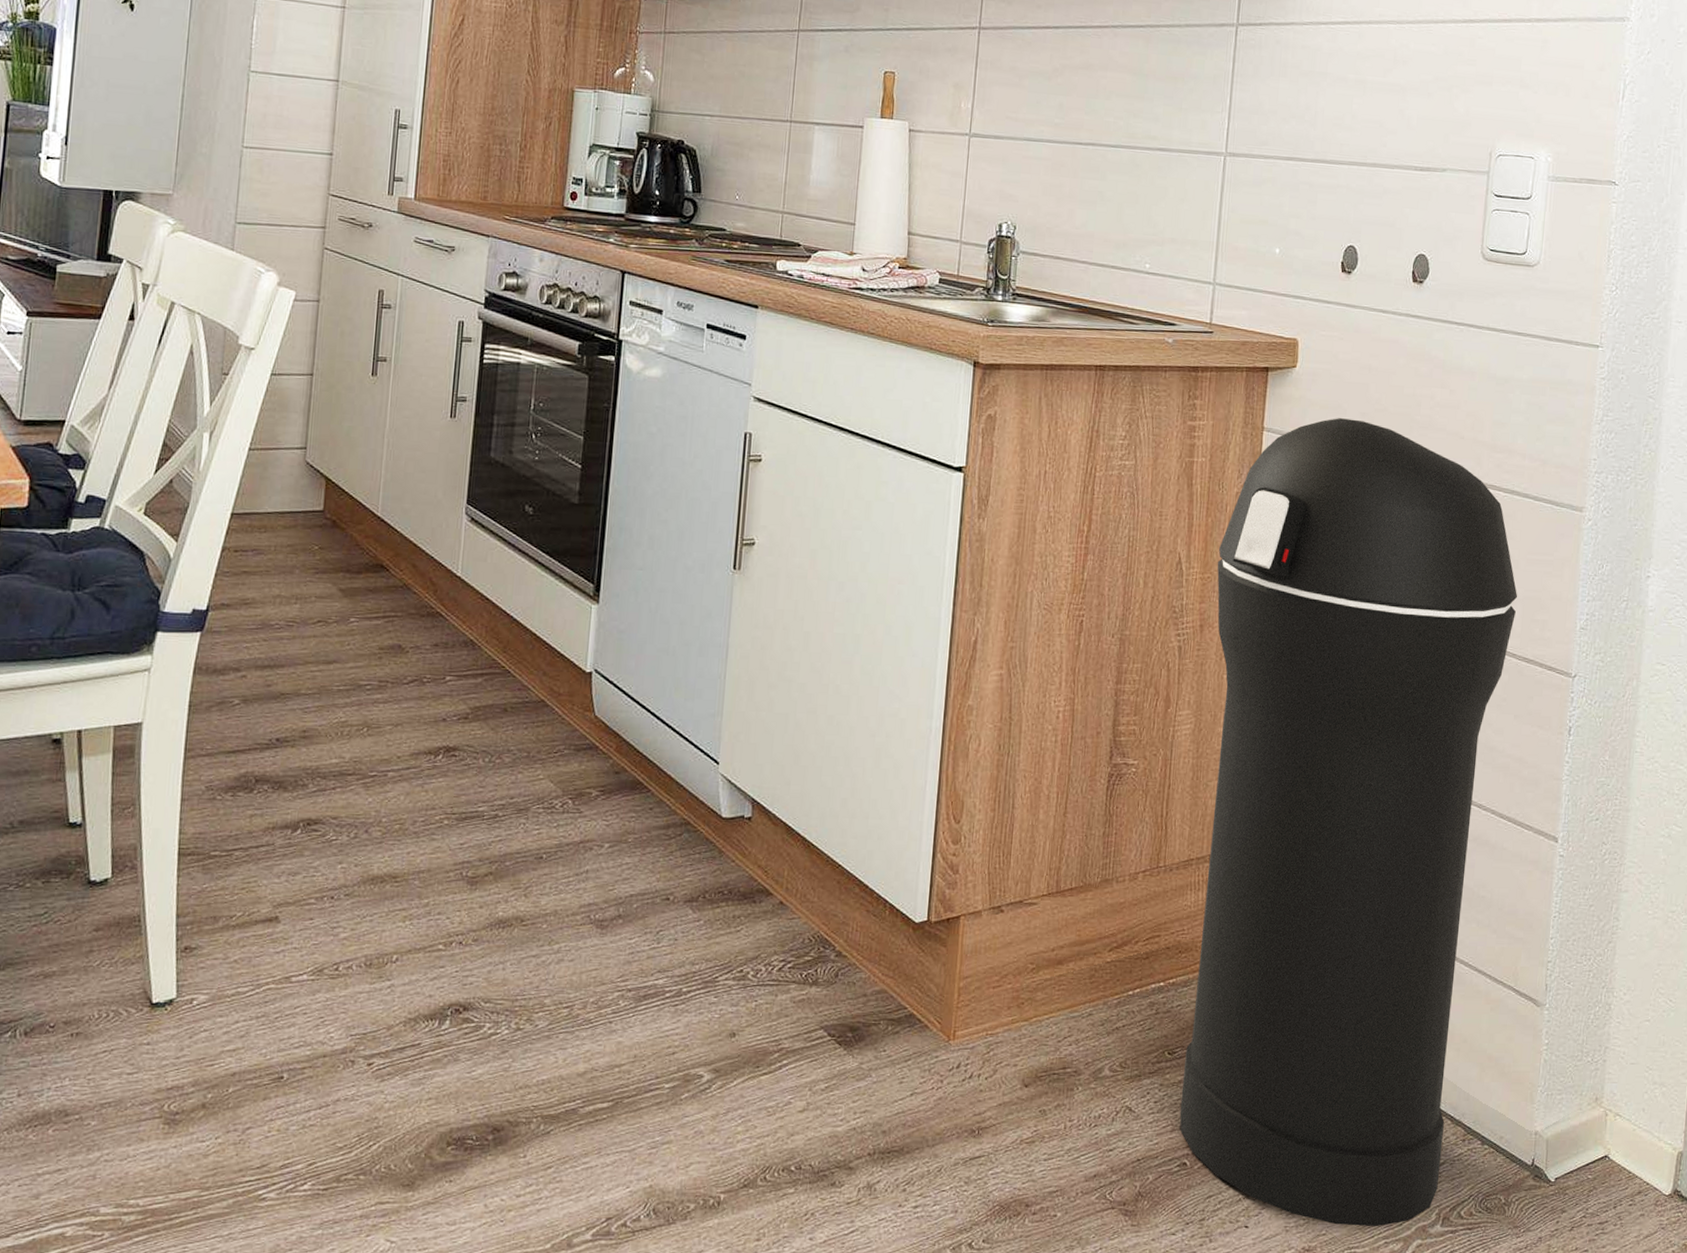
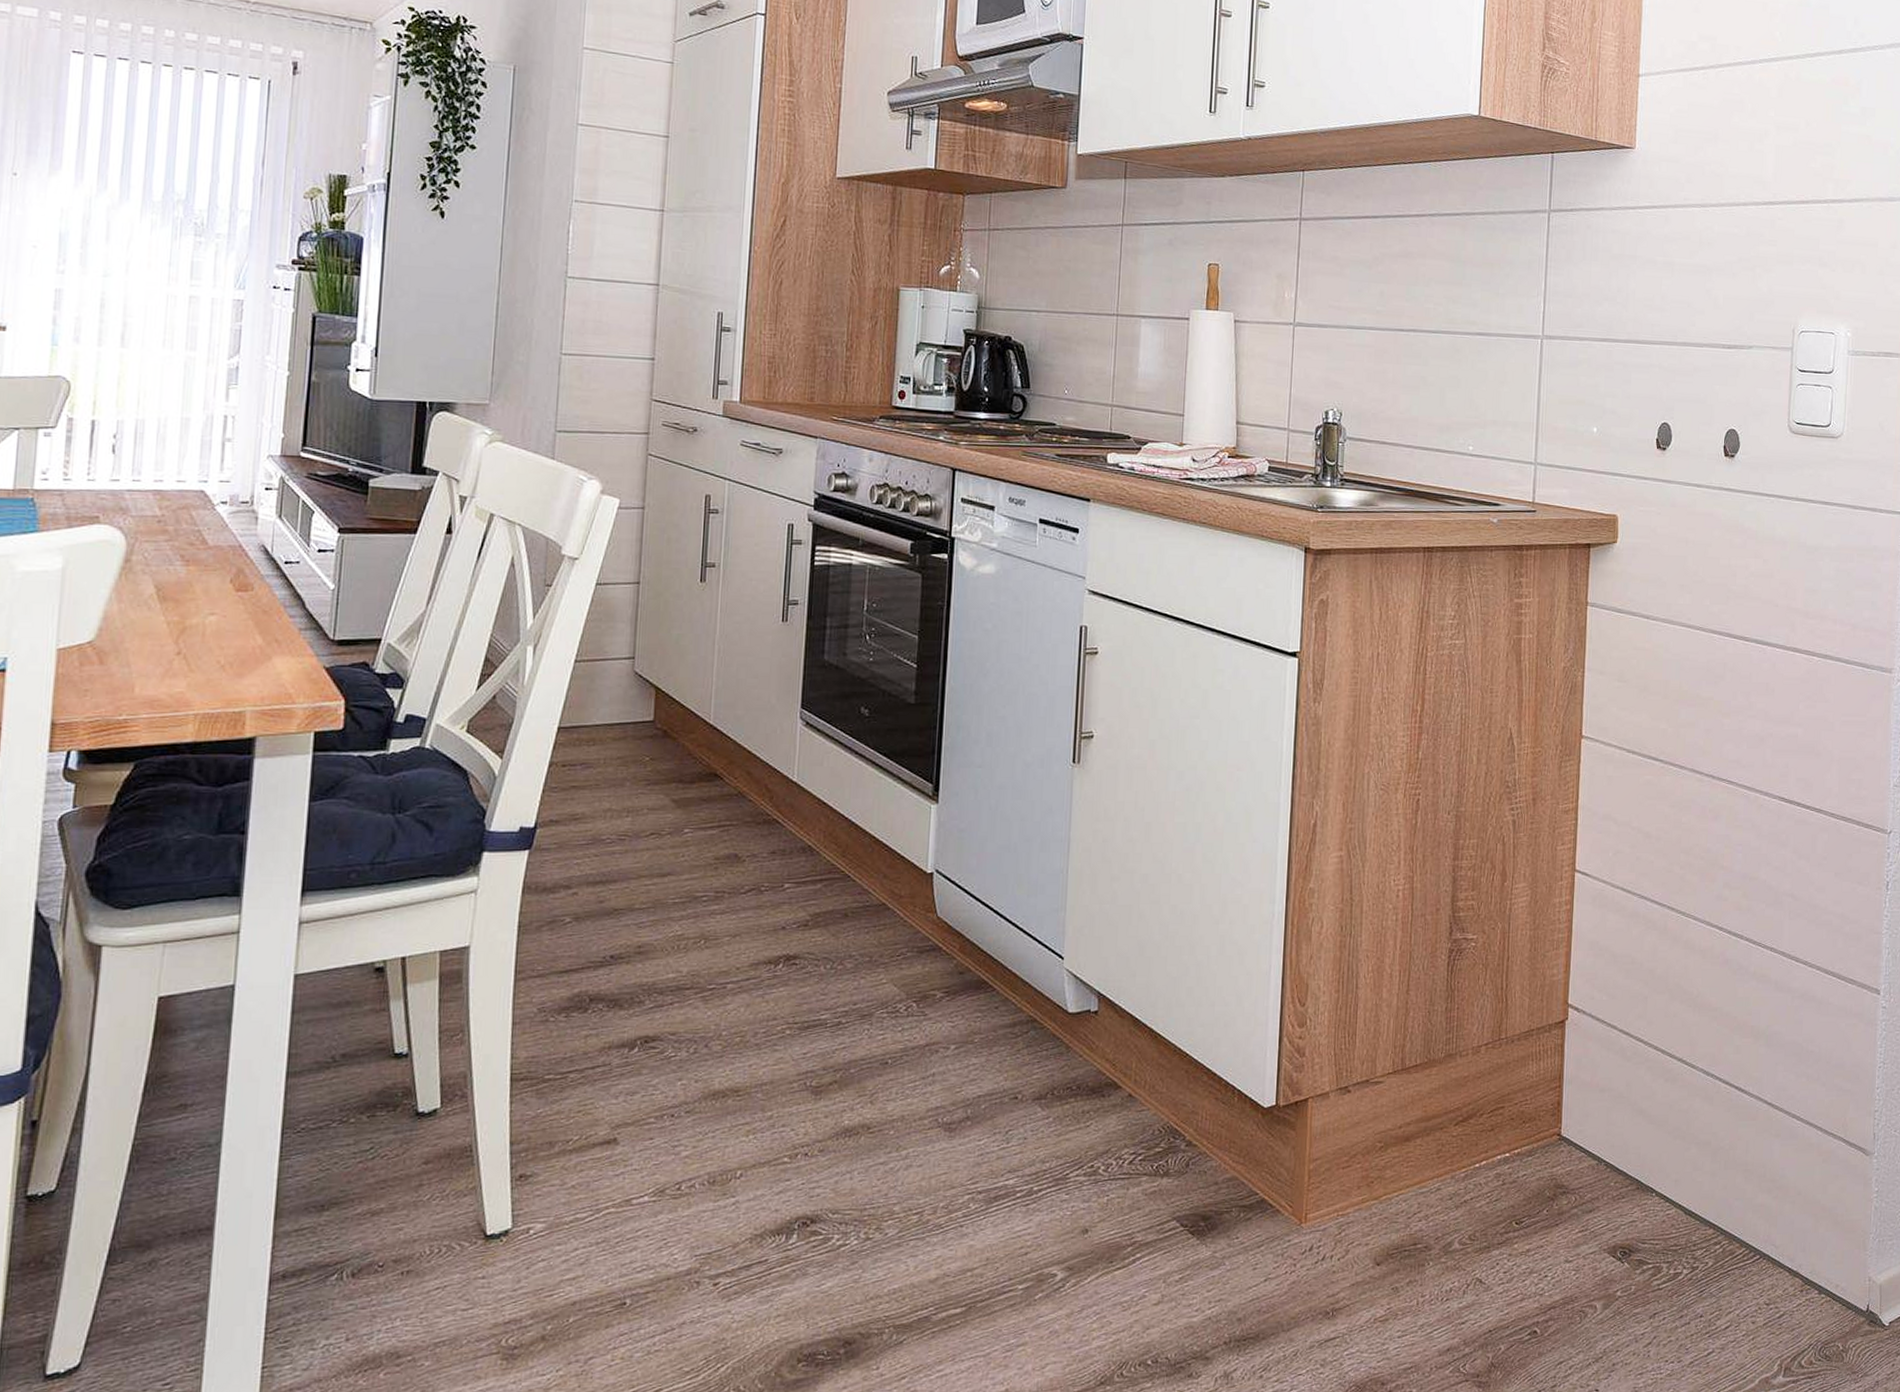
trash can: present [1179,418,1518,1227] -> none [1528,591,1834,1383]

